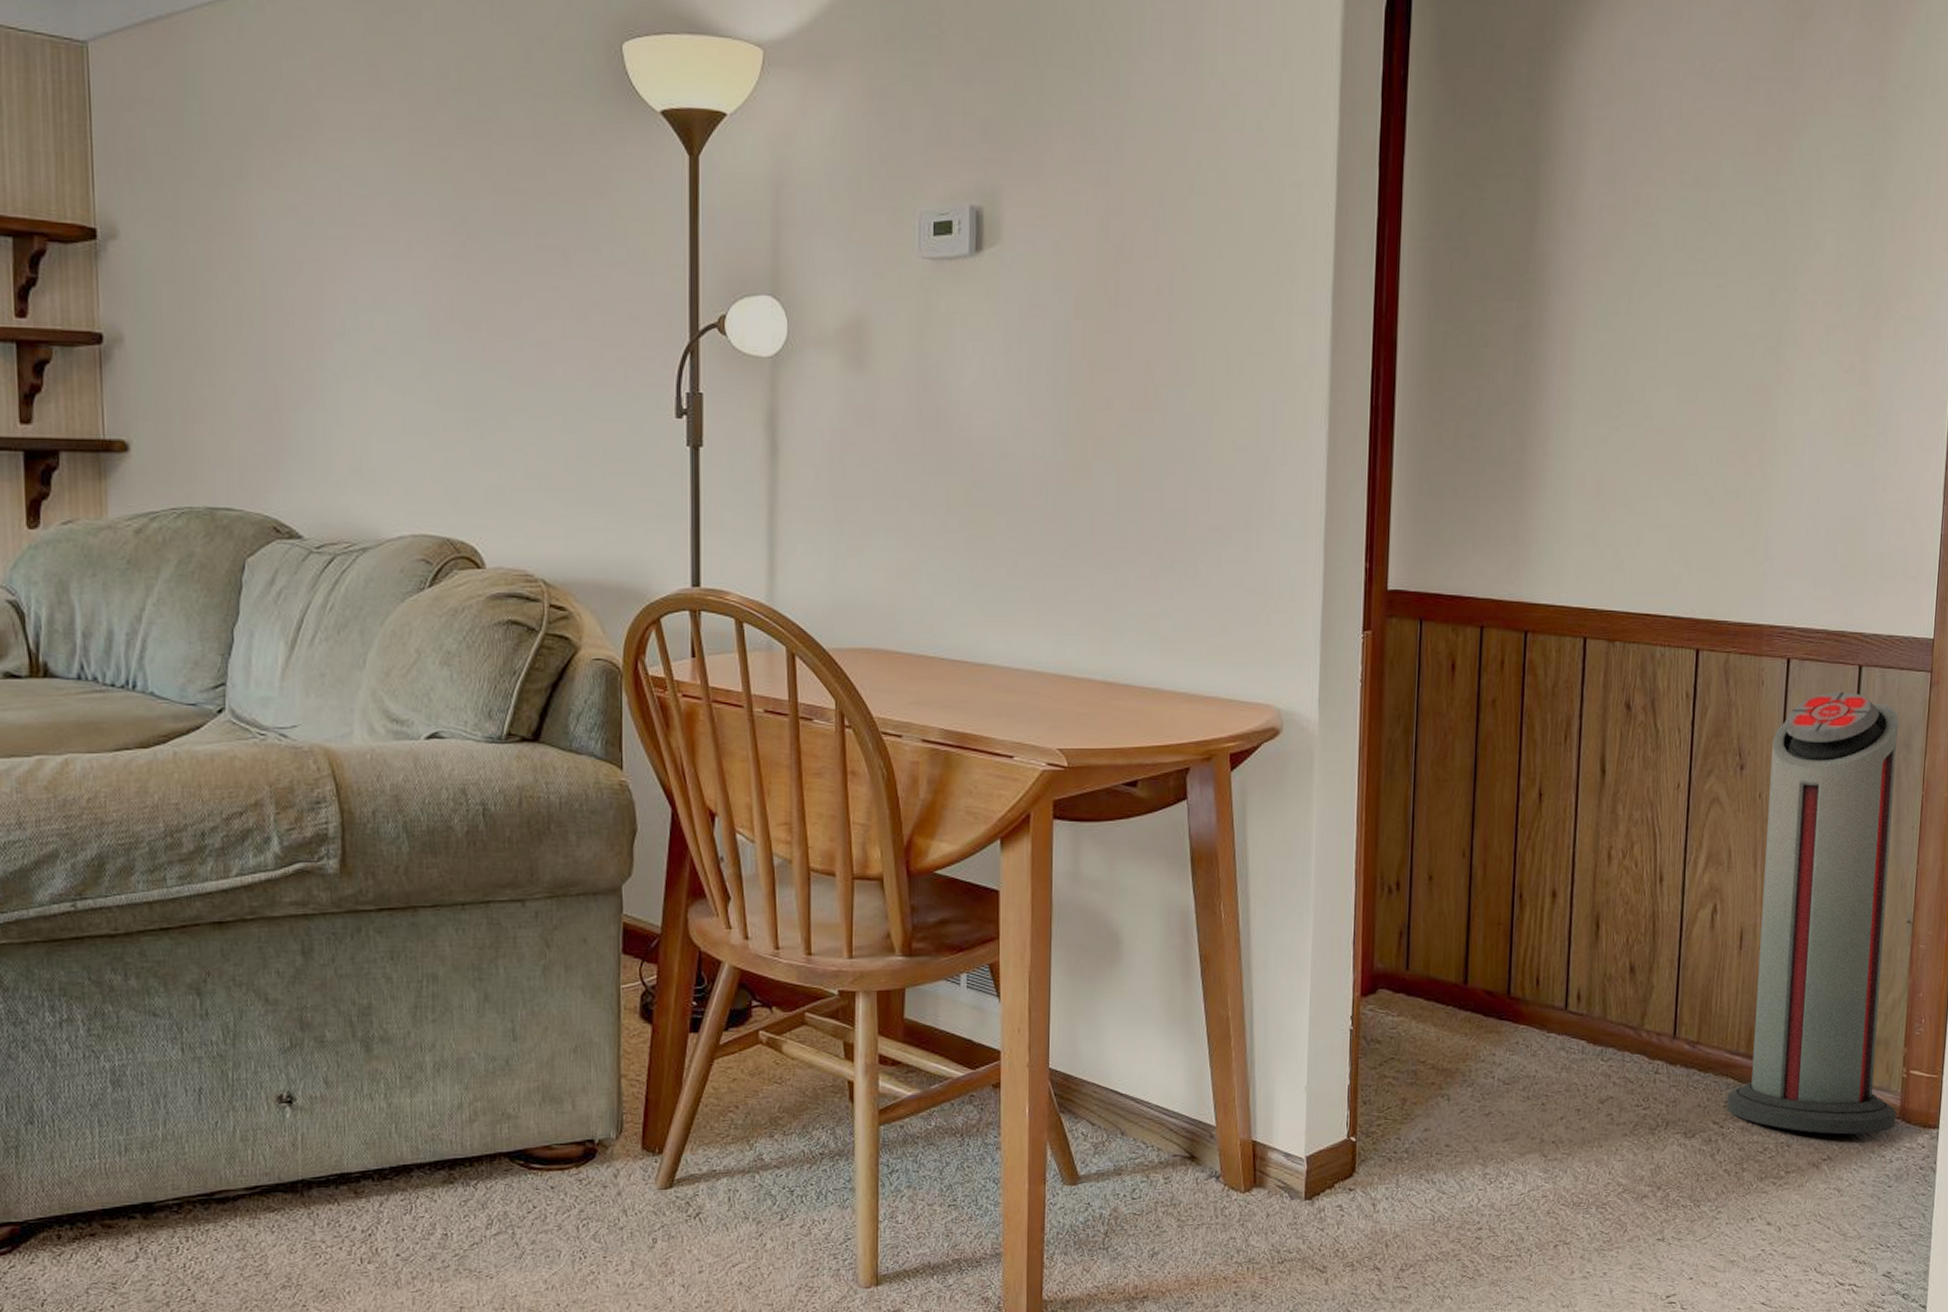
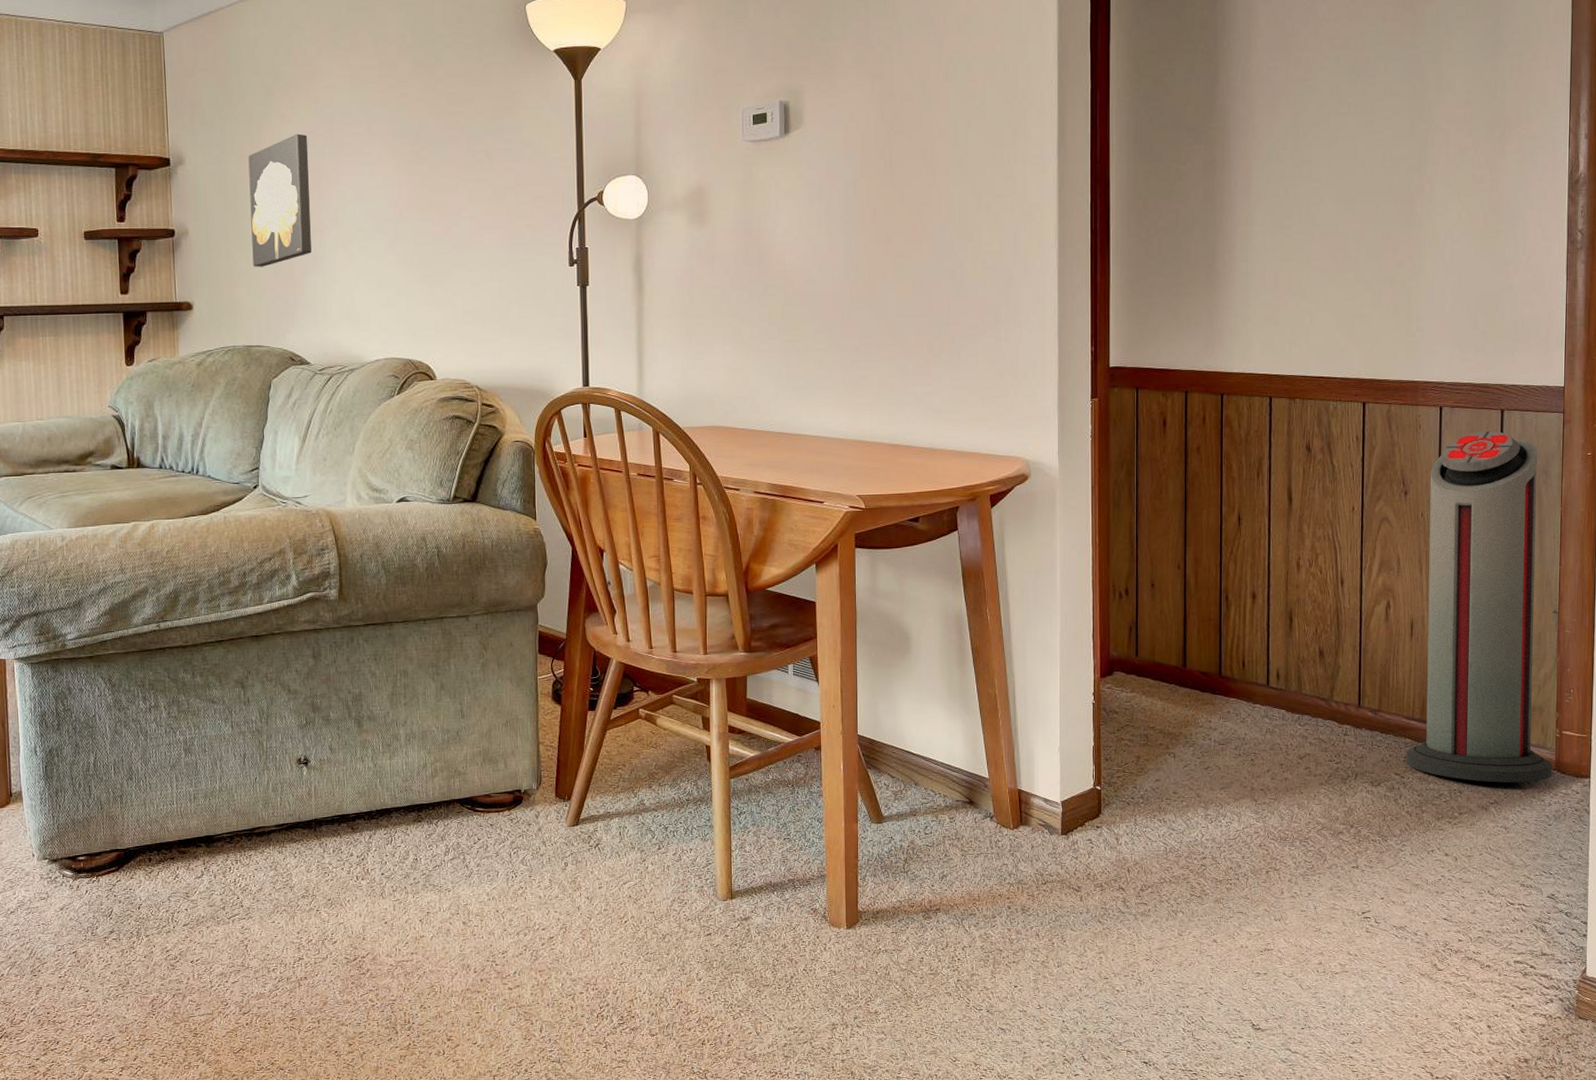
wall art: none [214,205,307,395] -> present [248,133,311,267]

